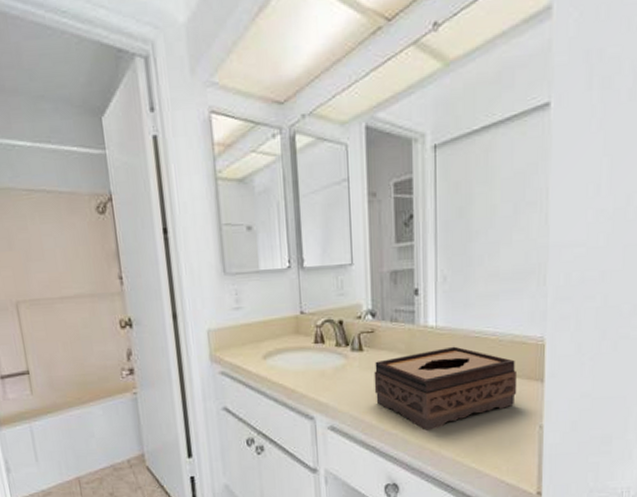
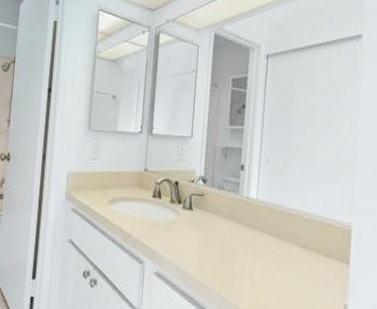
tissue box: present [374,346,518,431] -> none [198,218,326,292]

